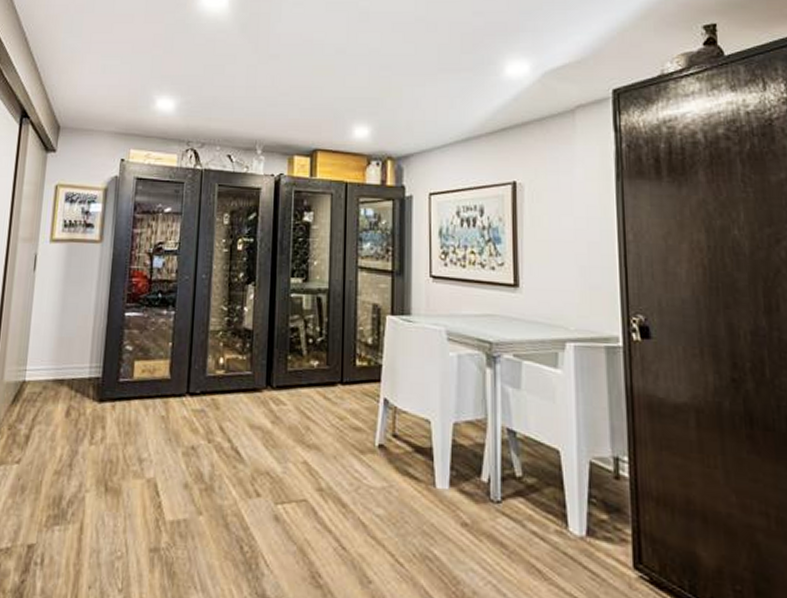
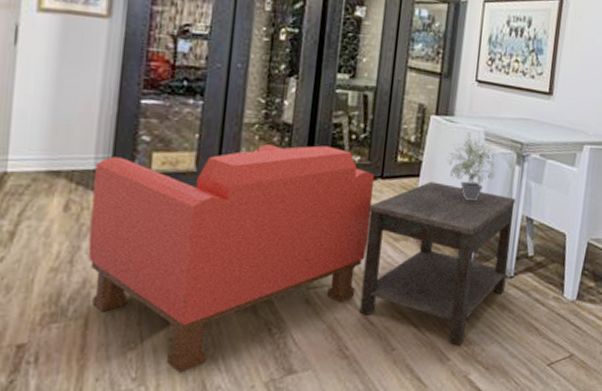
armchair: none [83,350,335,590] -> present [88,144,375,374]
side table: none [330,387,492,585] -> present [359,181,516,346]
potted plant: none [409,333,465,408] -> present [447,133,497,200]

